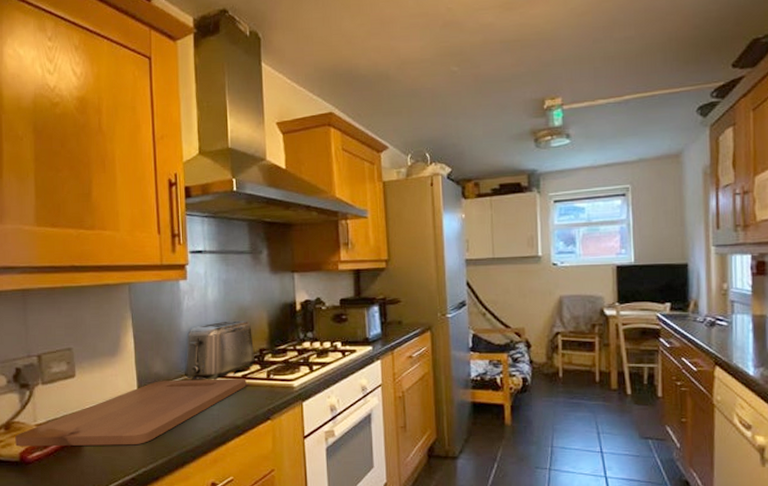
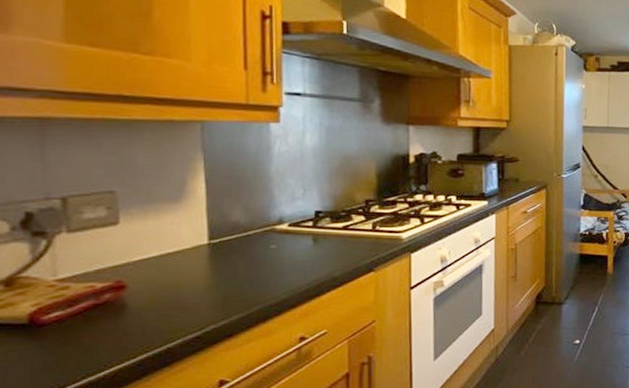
cutting board: present [15,378,246,447] -> none [22,229,348,307]
toaster: present [185,320,255,380] -> none [272,169,360,231]

